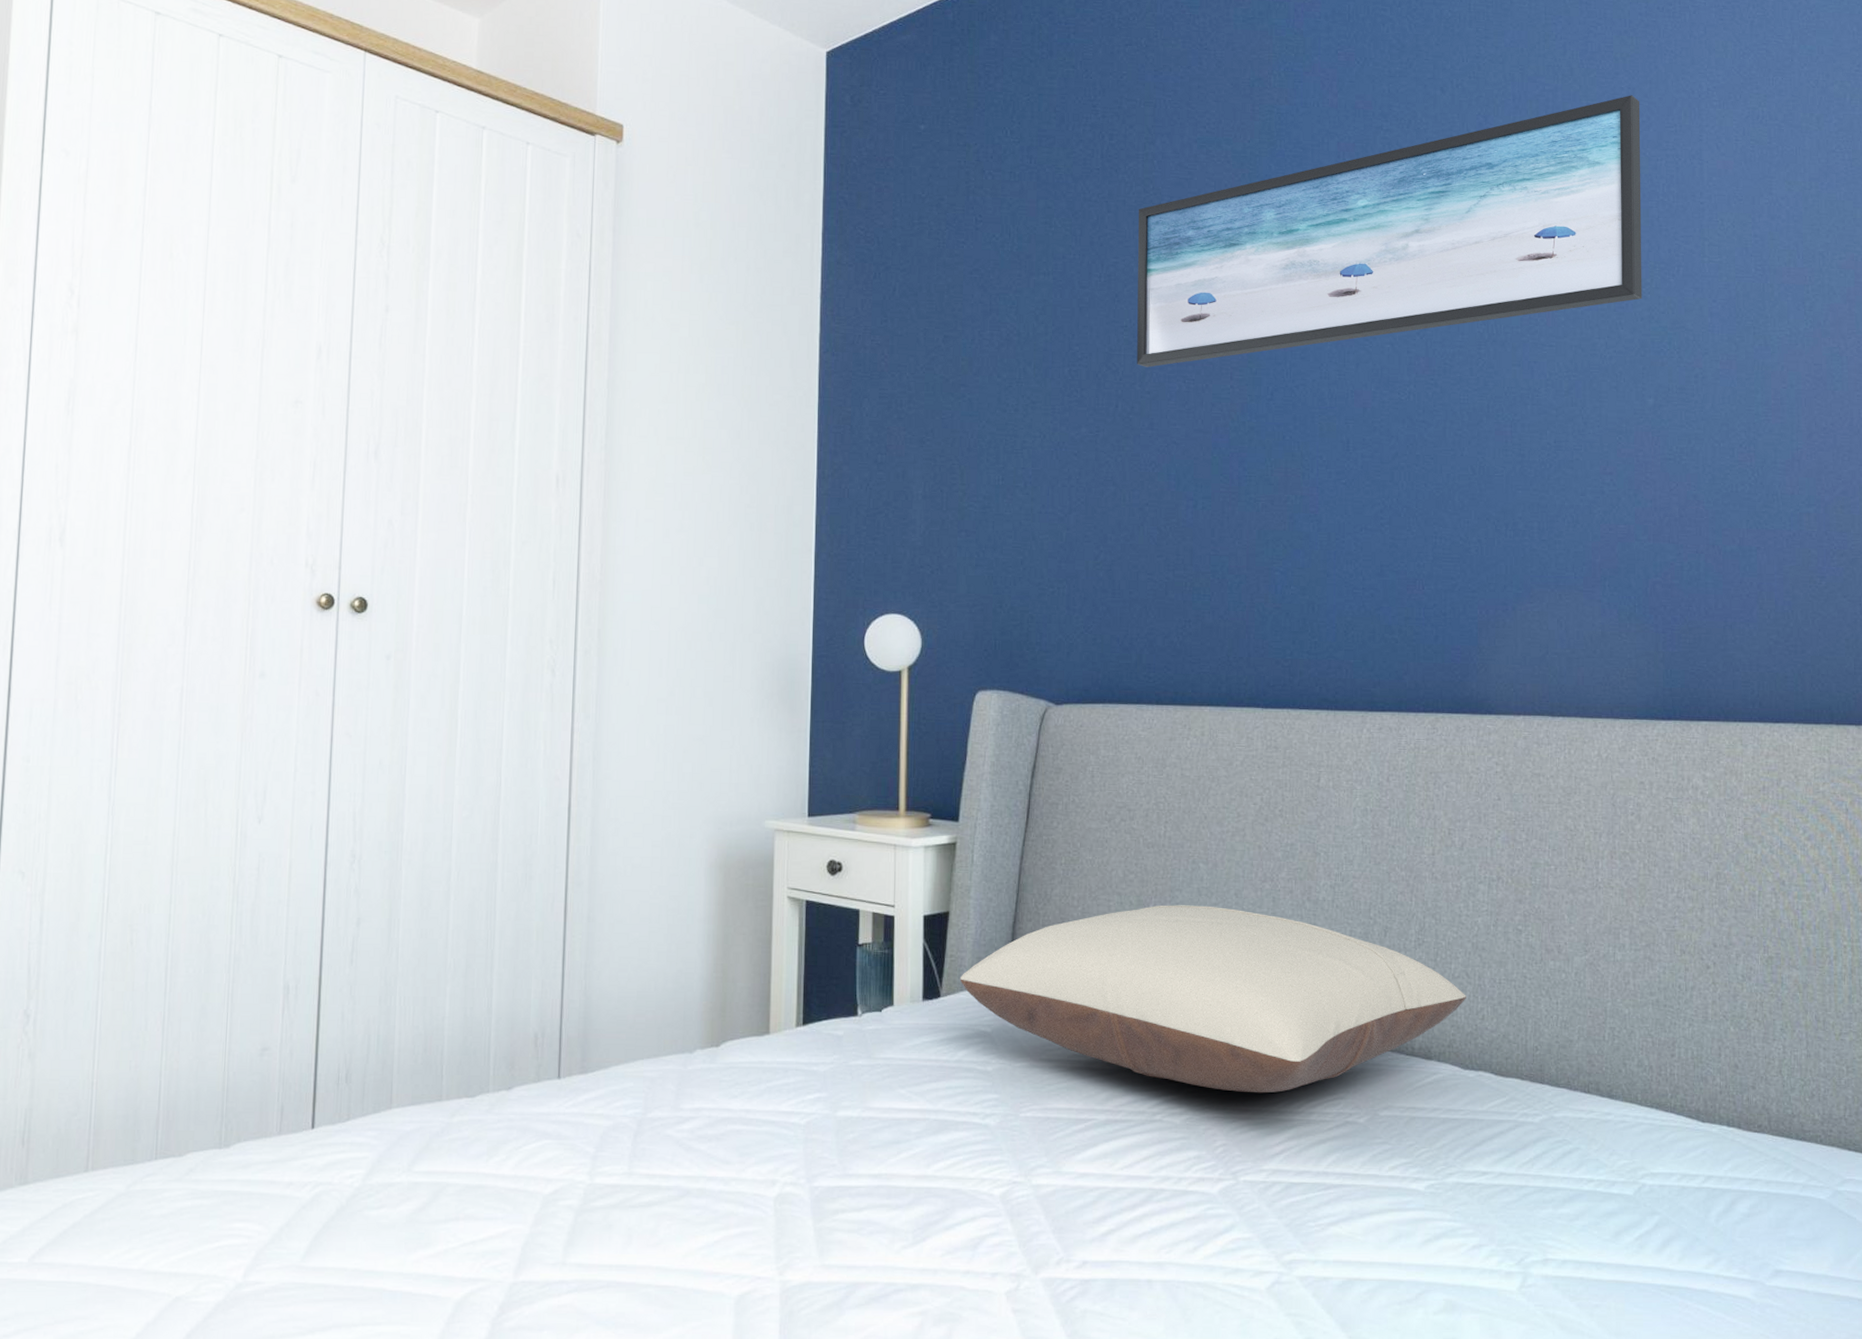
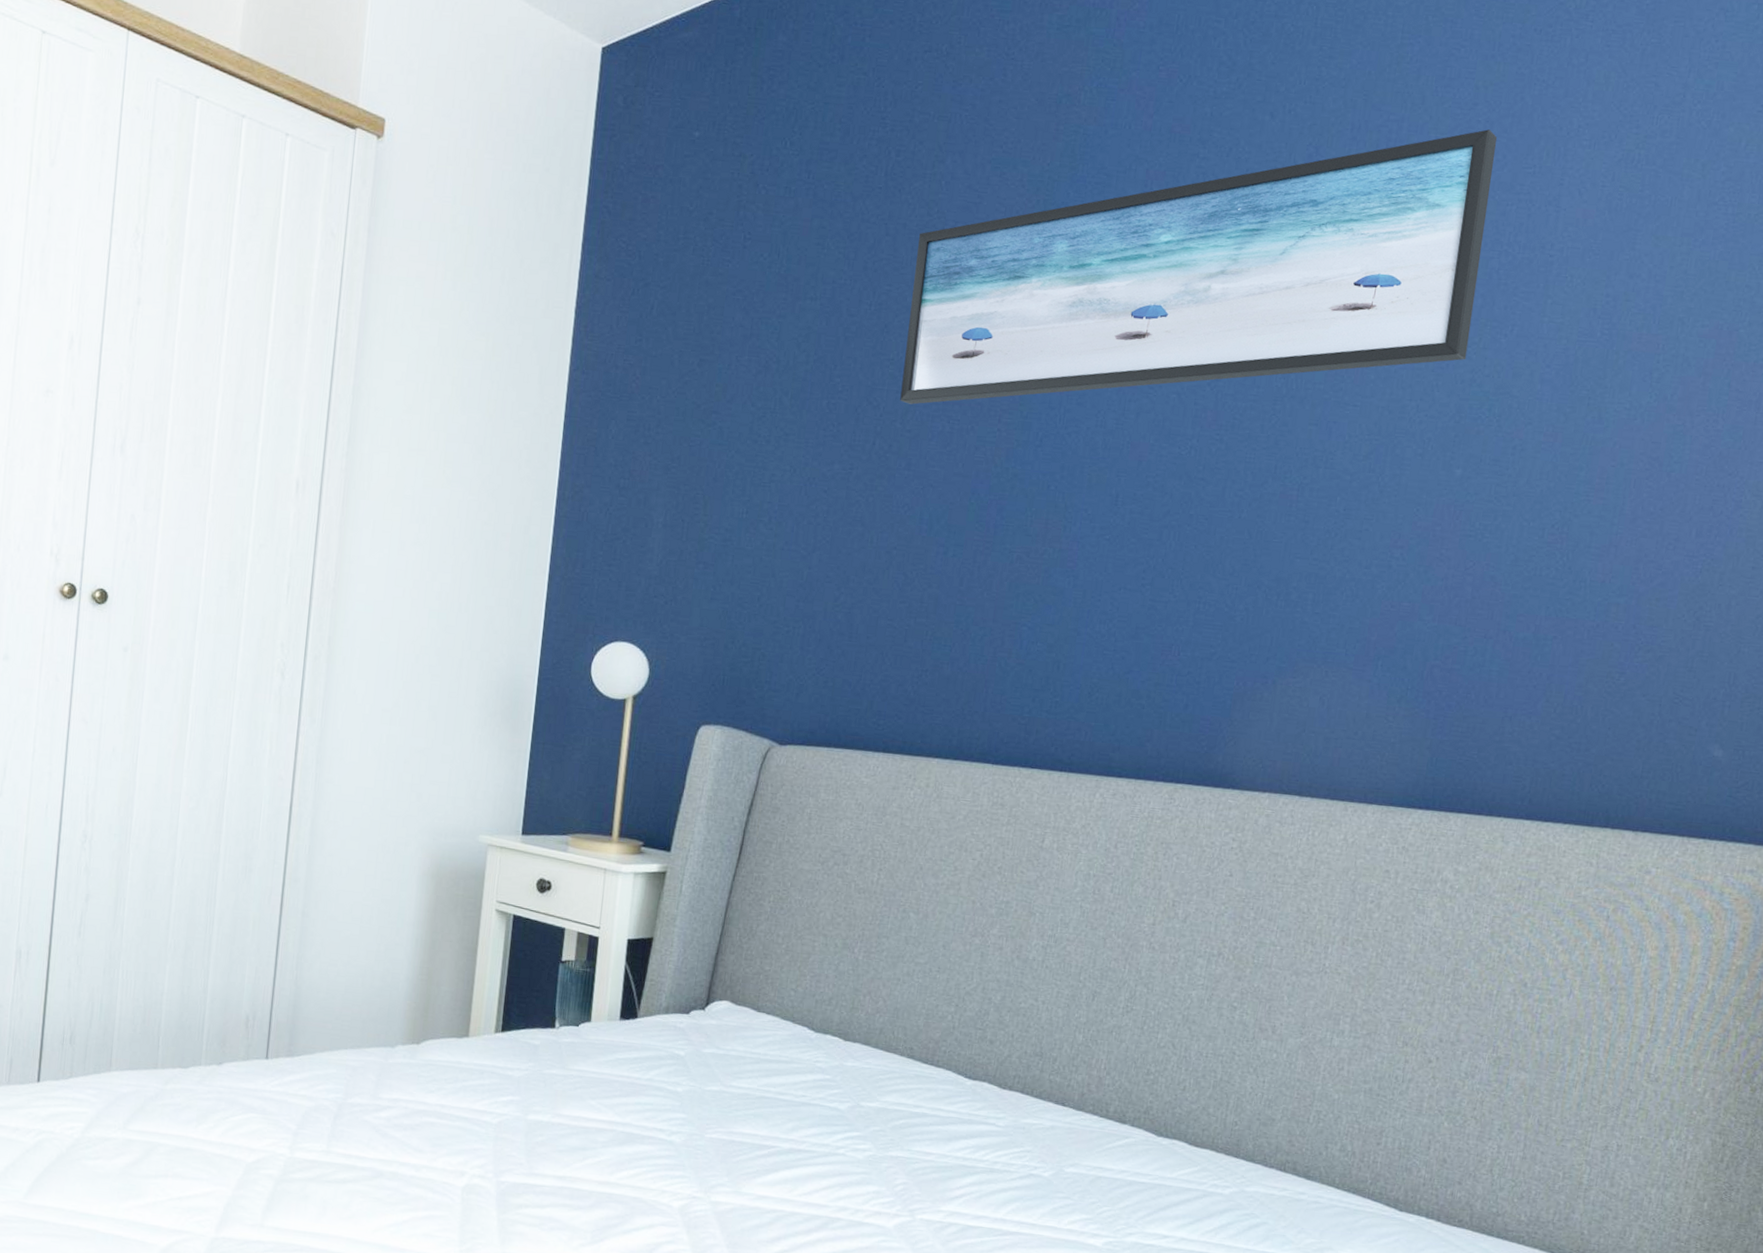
pillow: present [959,905,1466,1093] -> none [657,950,1170,1140]

